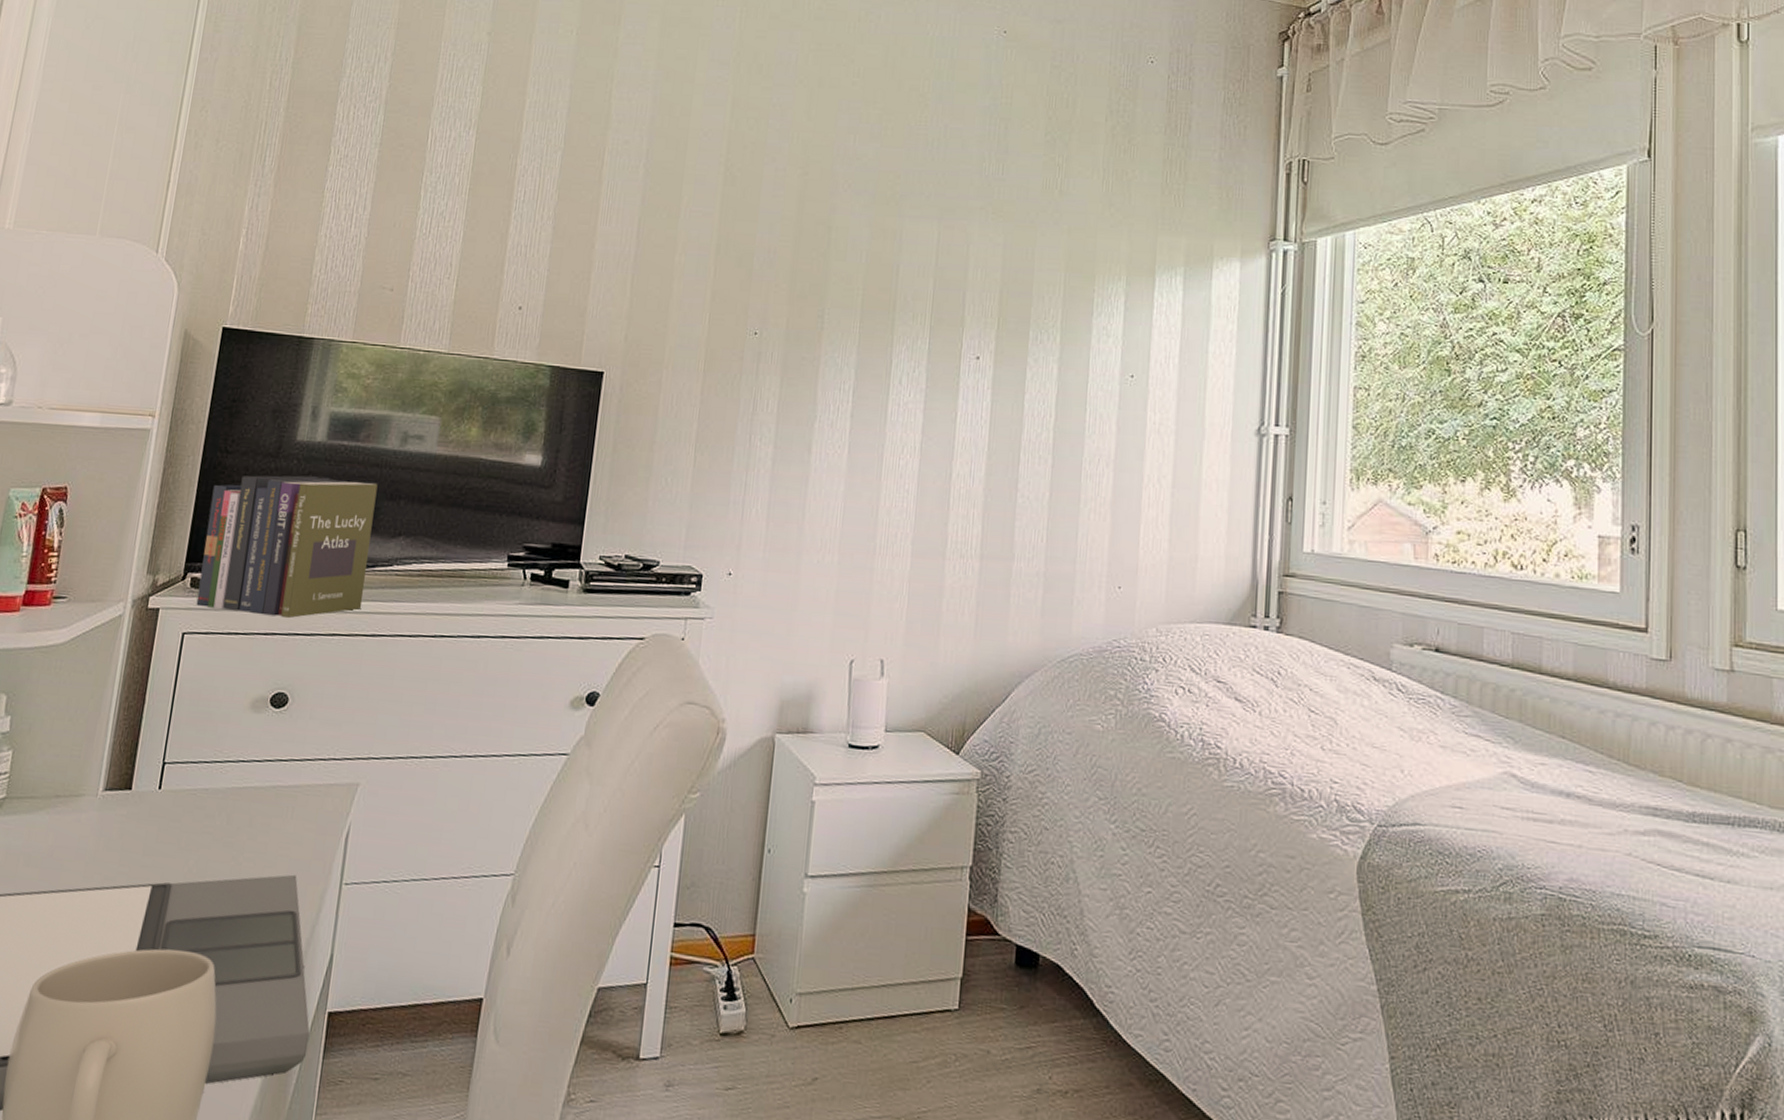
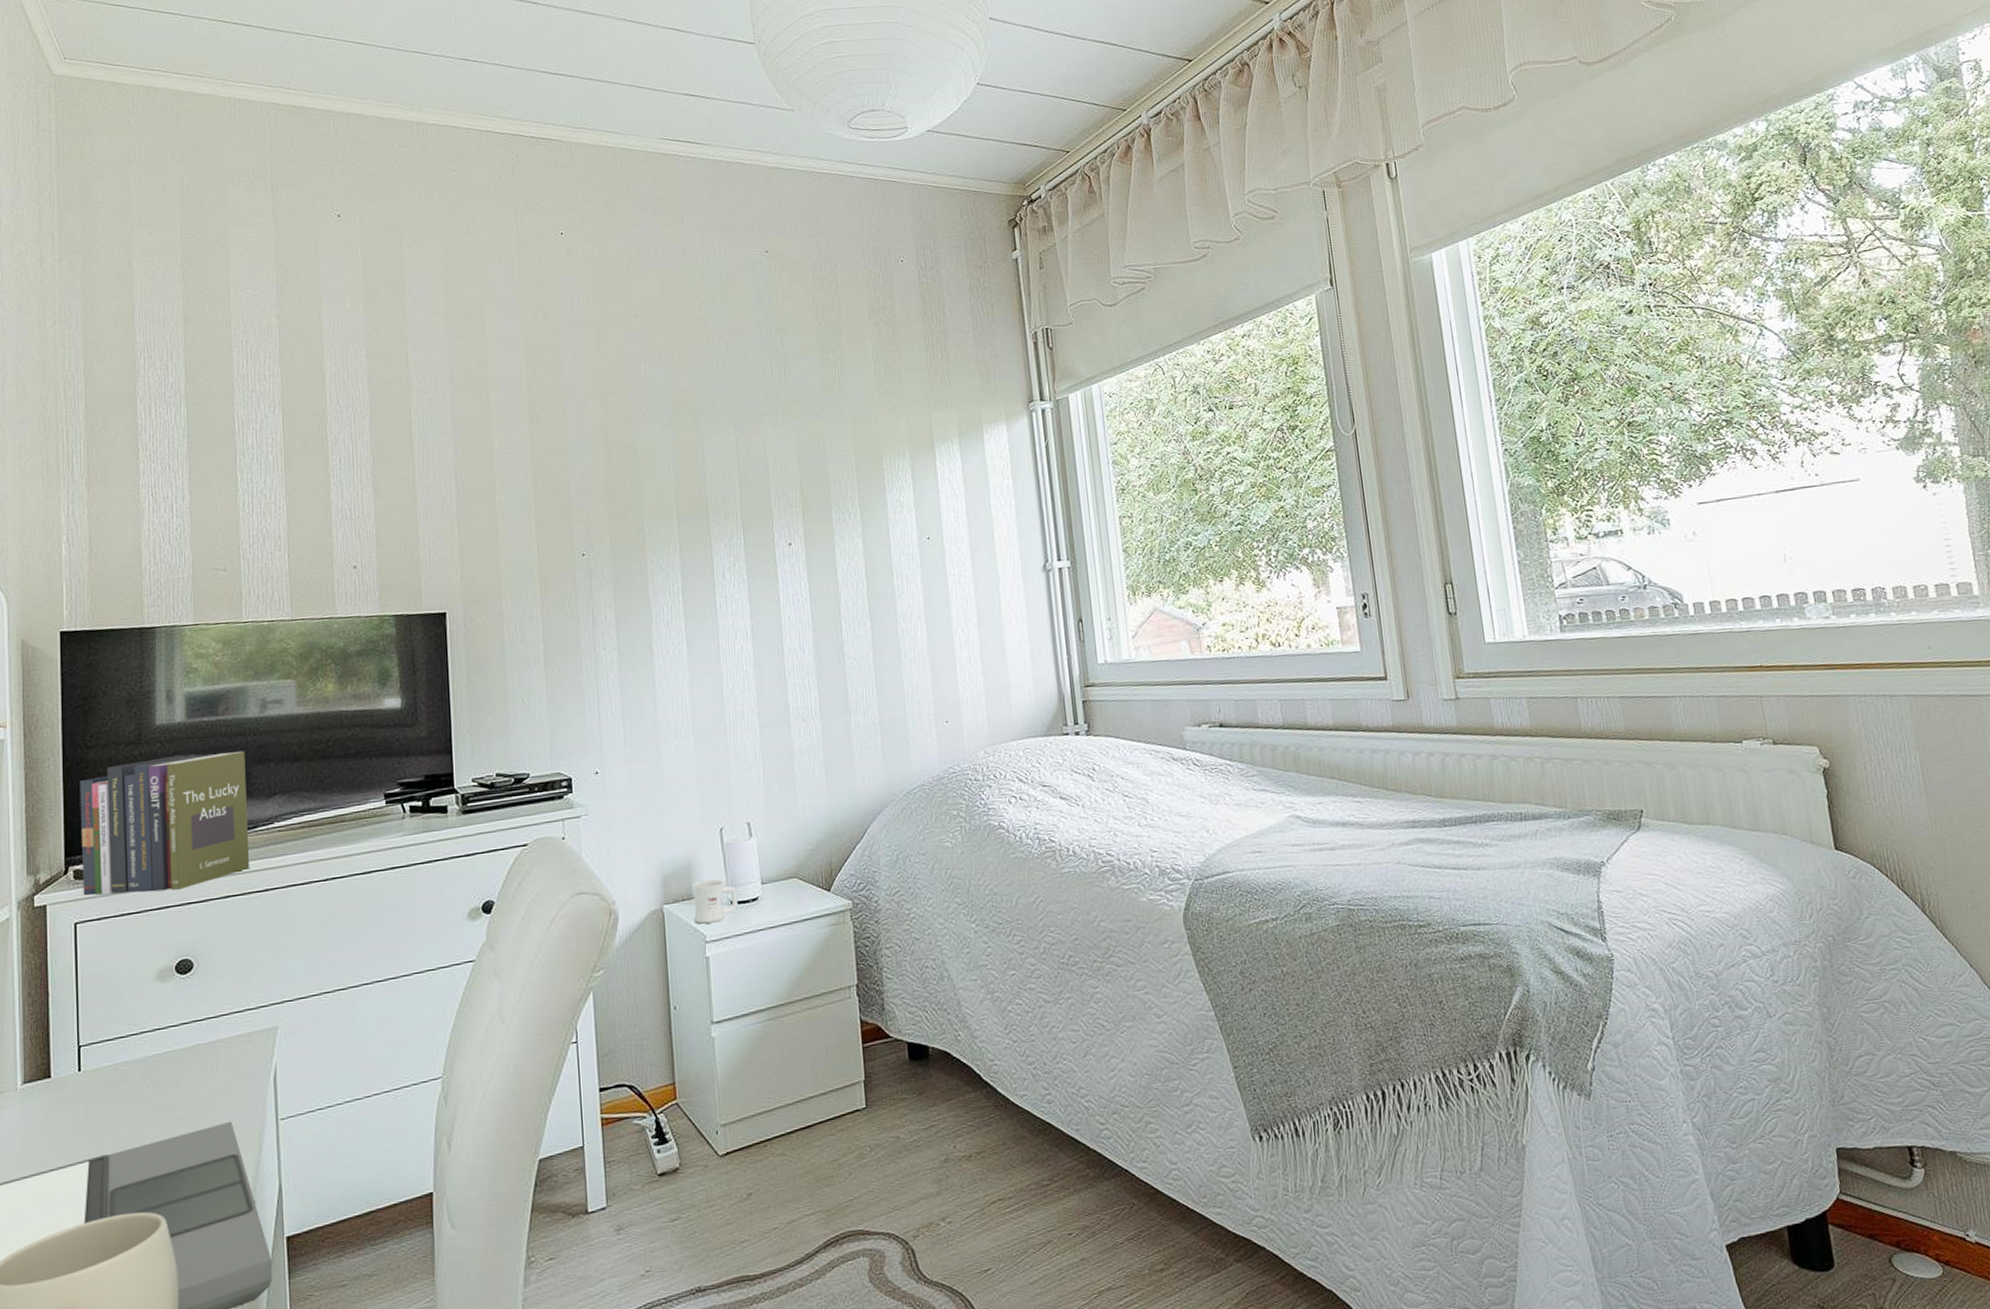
mug: none [806,714,857,765] -> present [692,879,738,924]

